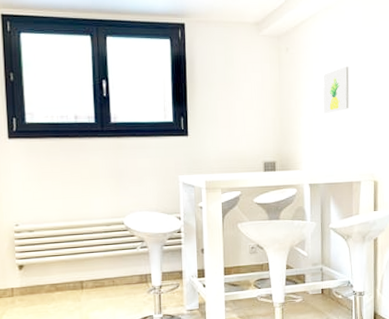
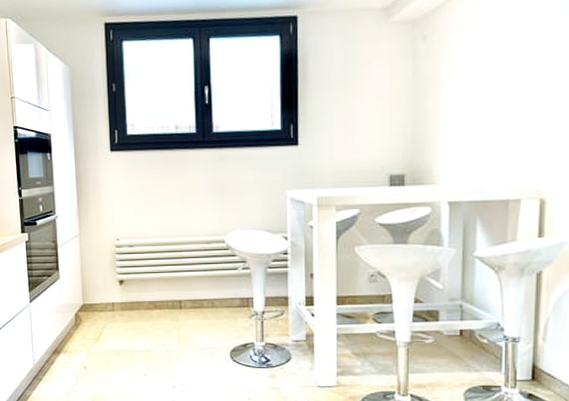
wall art: present [323,66,349,113] -> none [471,52,510,114]

